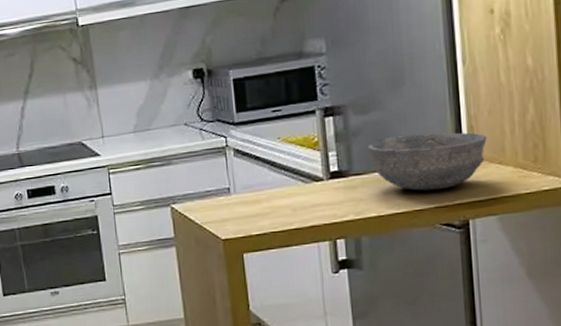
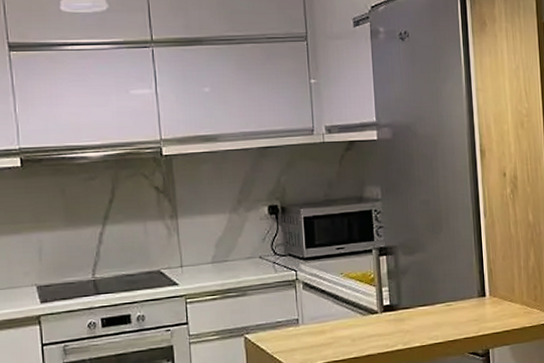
bowl: present [367,132,487,191] -> none [413,273,502,324]

